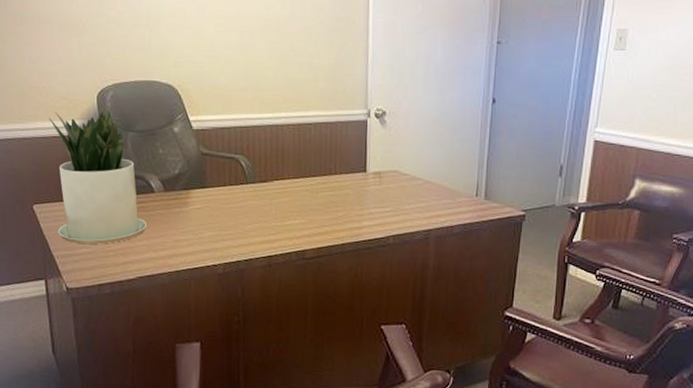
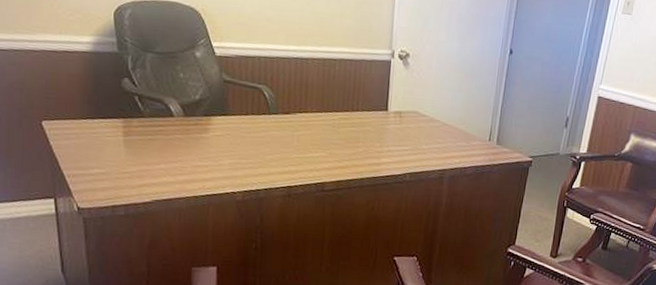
planter: present [49,108,148,245] -> none [60,25,166,166]

